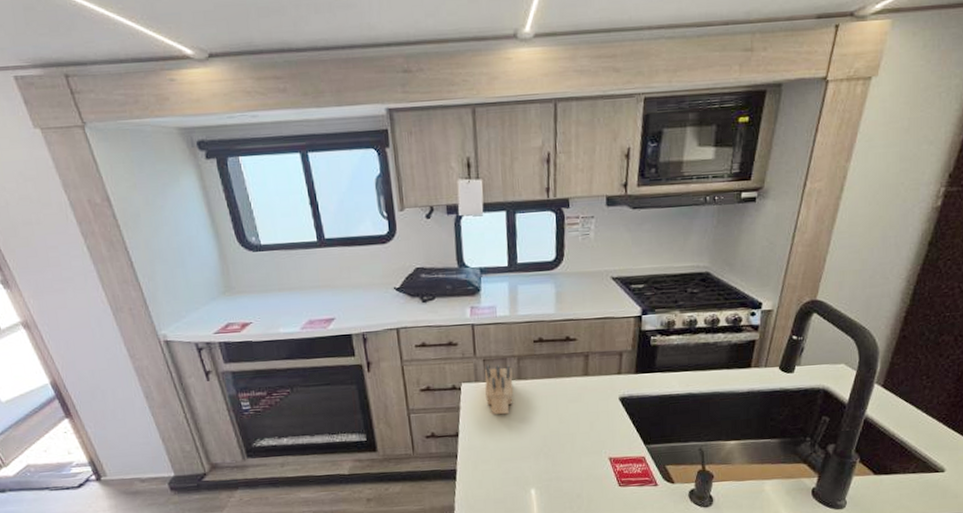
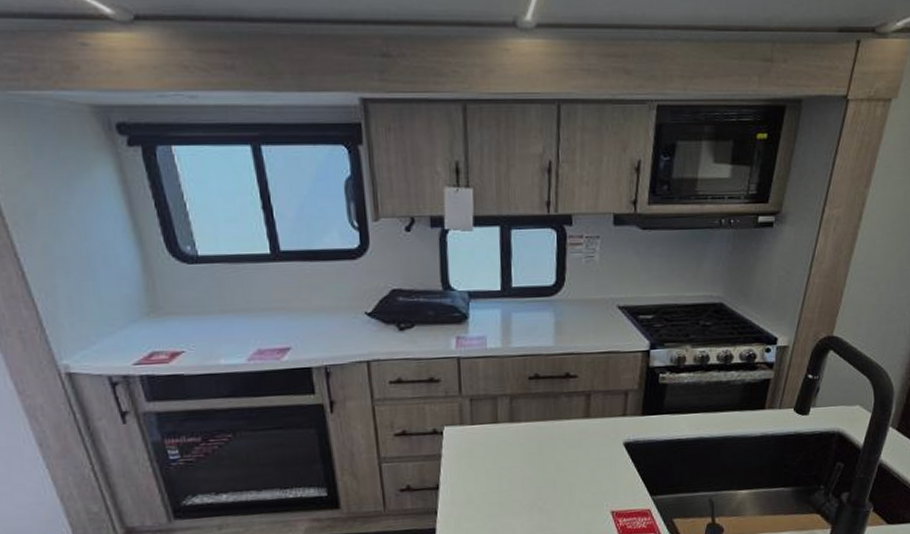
knife block: present [484,364,514,415] -> none [471,404,505,464]

